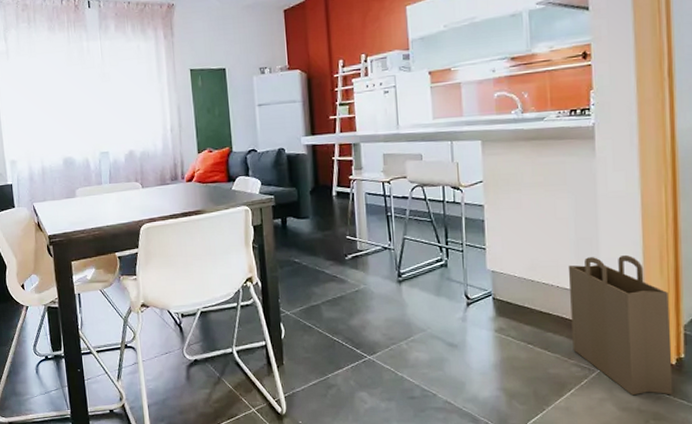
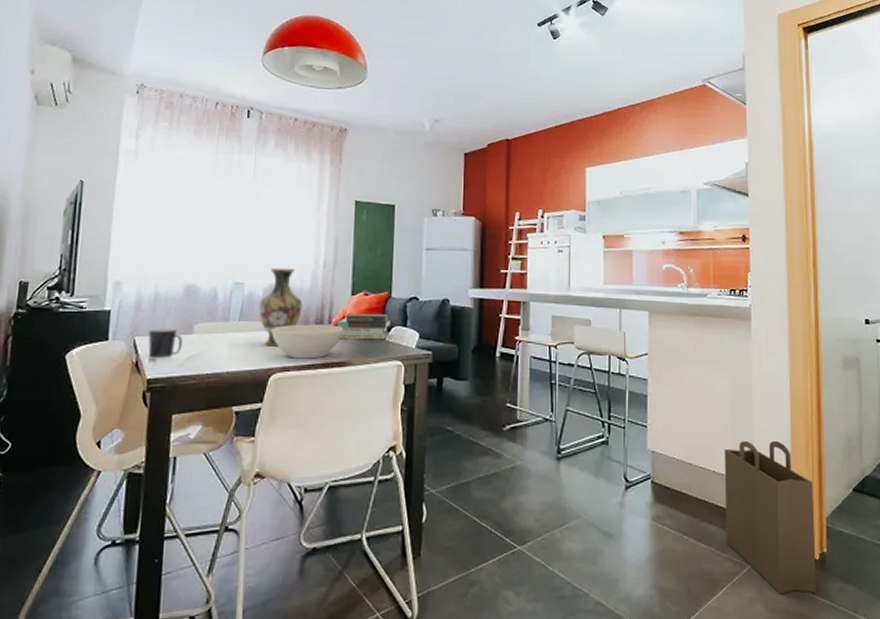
mug: none [42,194,70,221] -> present [148,328,183,361]
vase: none [123,135,159,203] -> present [258,268,303,347]
bowl: none [136,180,196,211] -> present [271,324,344,359]
books: none [188,166,234,192] -> present [336,313,390,340]

